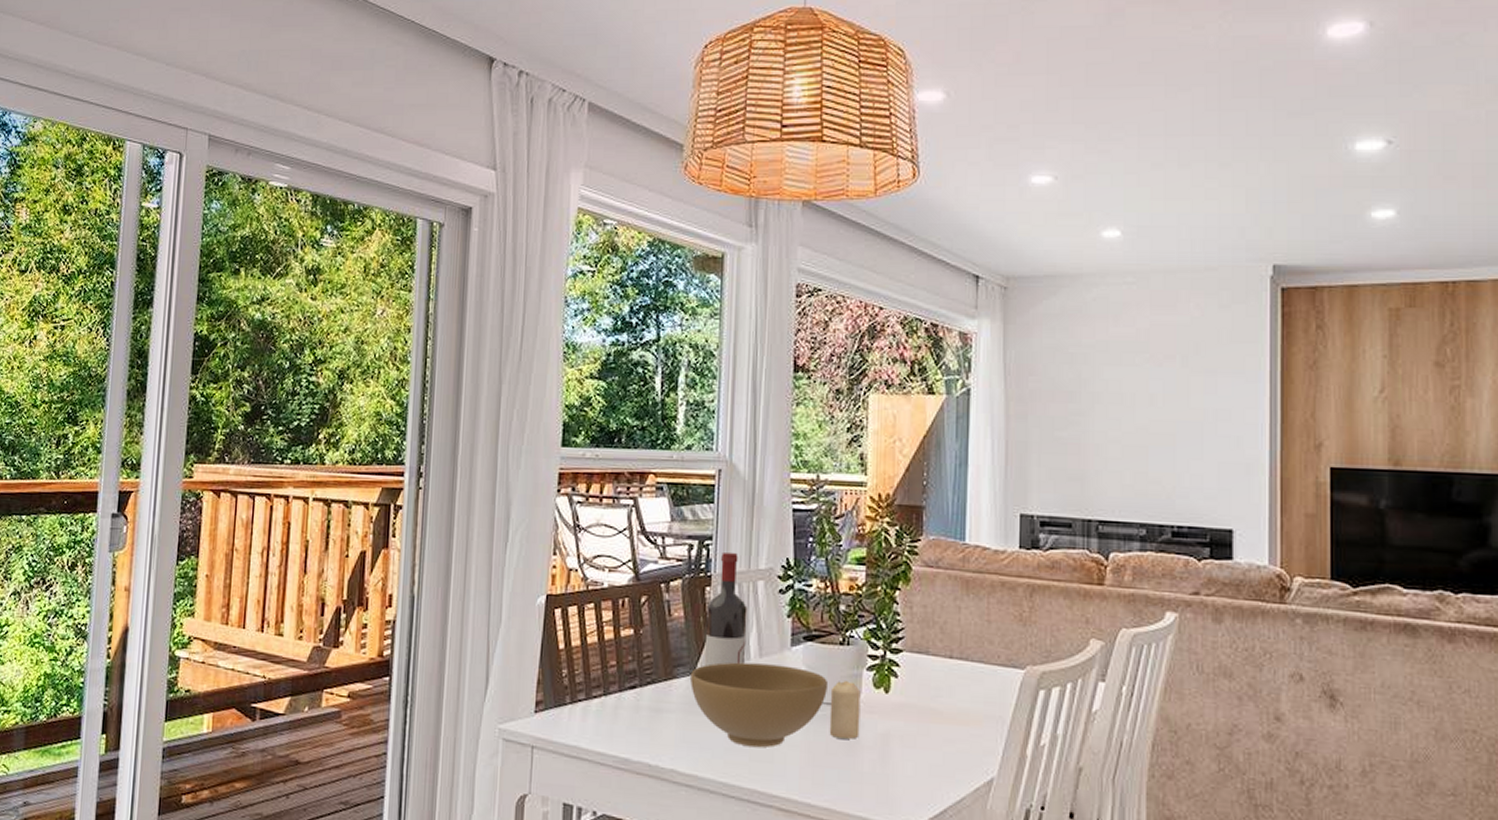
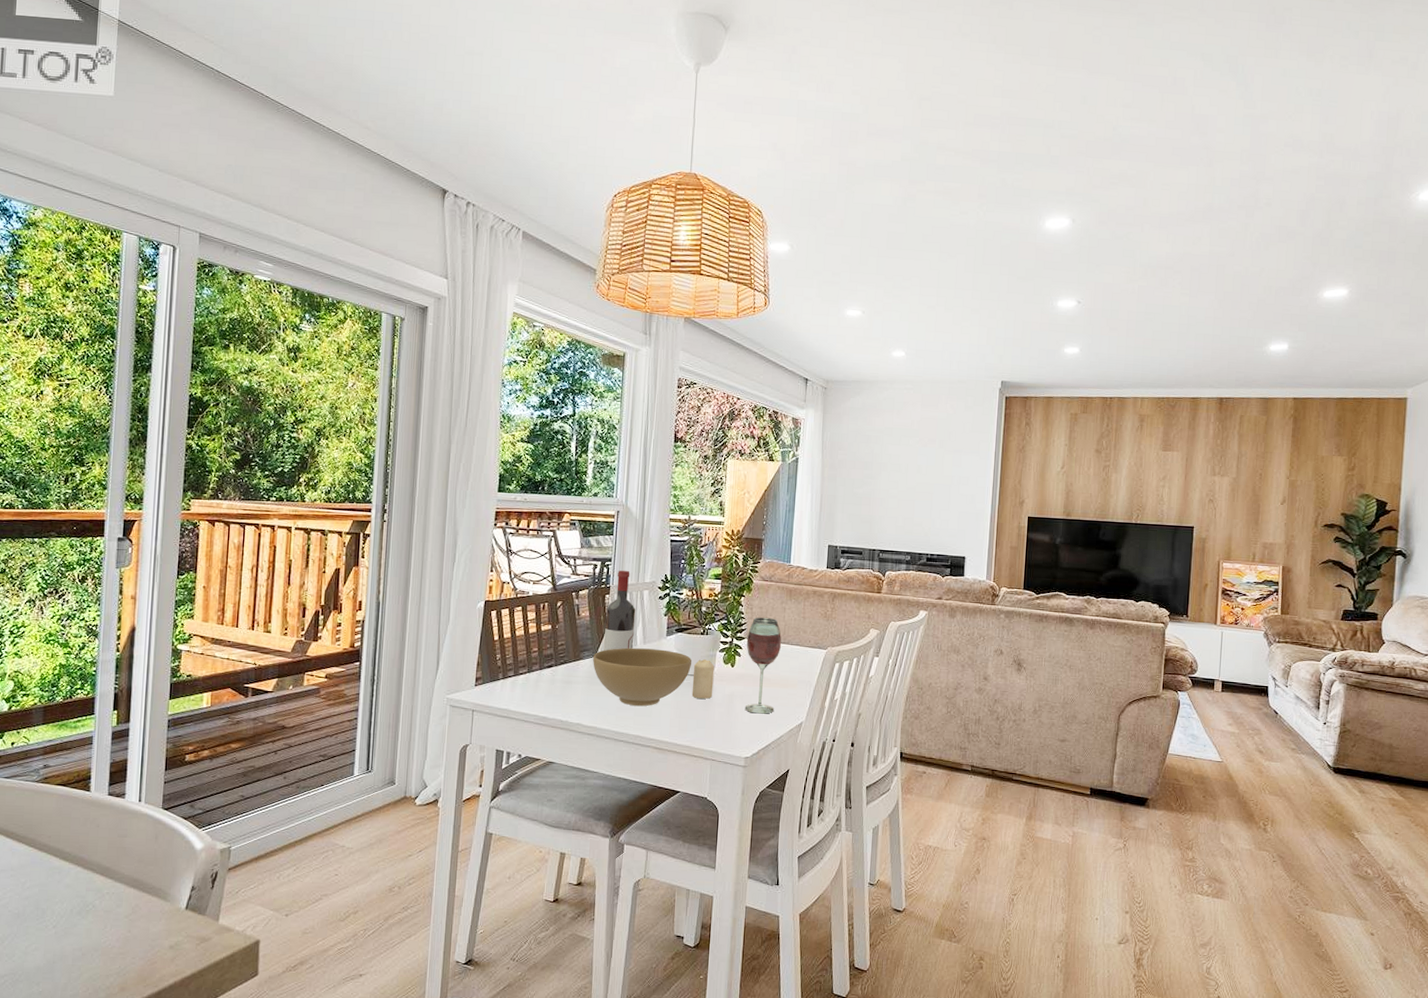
wineglass: none [905,620,958,764] -> present [744,617,782,714]

